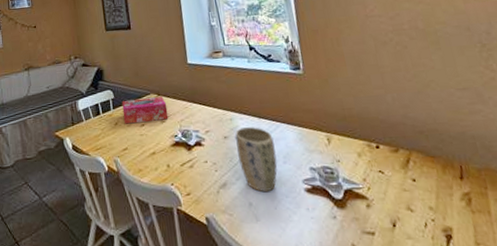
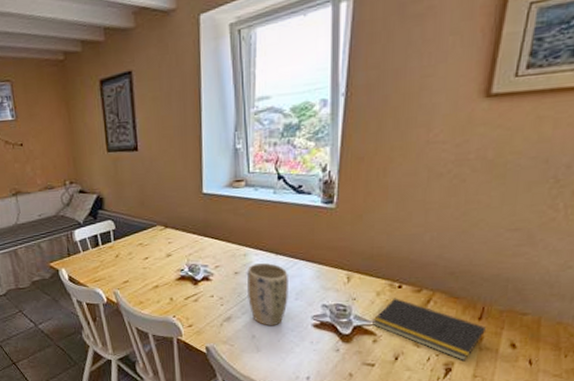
tissue box: present [122,97,169,124] -> none [124,229,176,257]
notepad: none [361,158,471,227] -> present [372,298,486,362]

